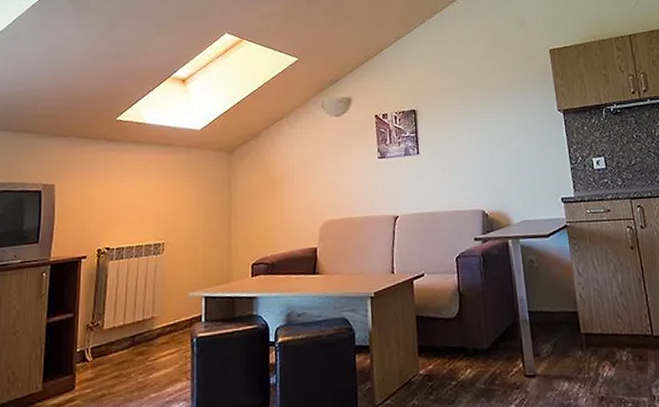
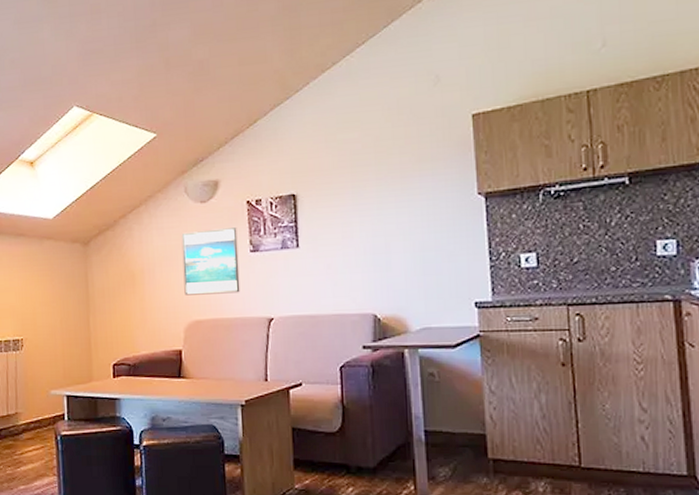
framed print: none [318,137,370,198] -> present [181,227,240,296]

